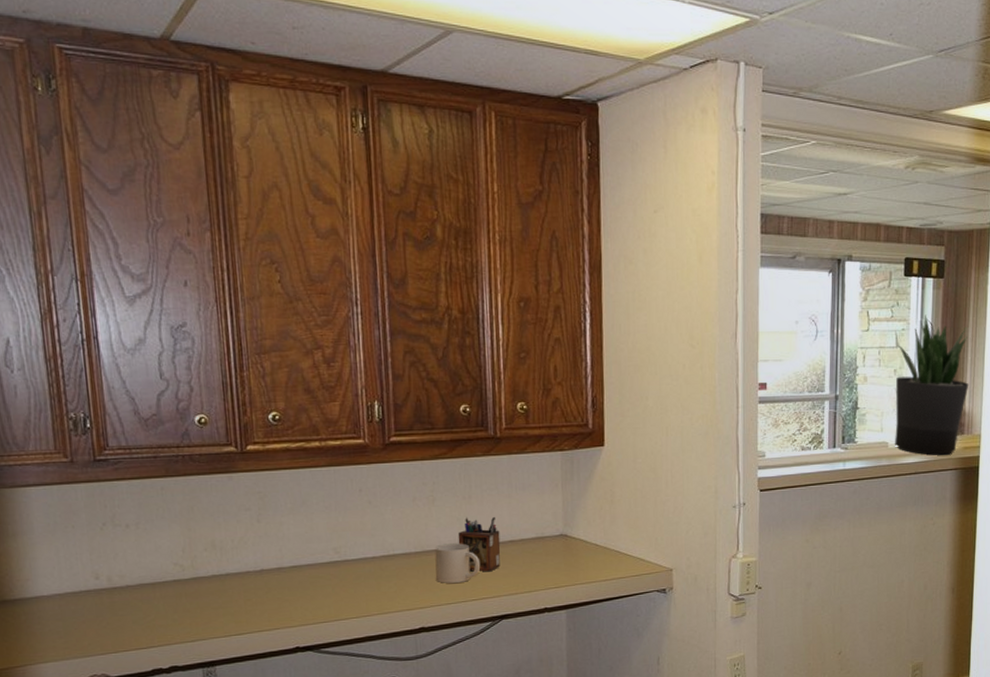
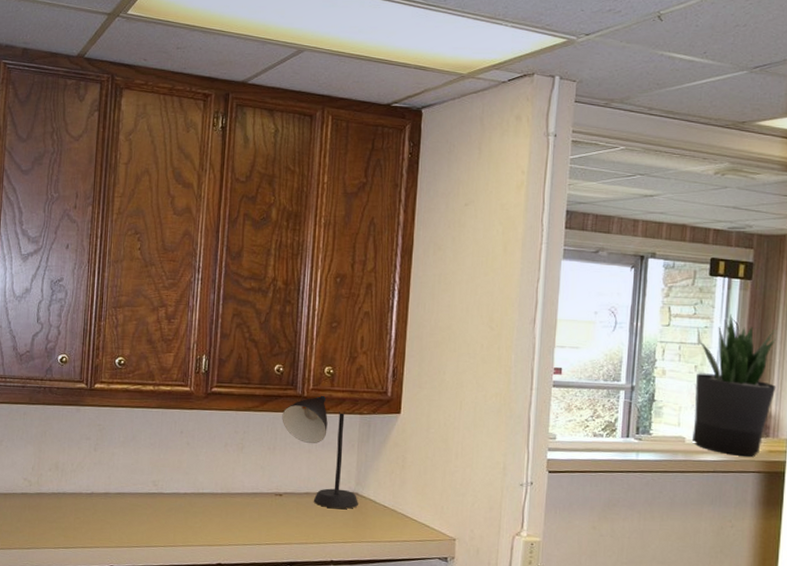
mug: present [434,543,481,584] -> none [235,488,277,527]
desk organizer: present [458,517,501,572] -> none [259,466,297,520]
desk lamp: none [474,433,568,554] -> present [282,394,358,509]

